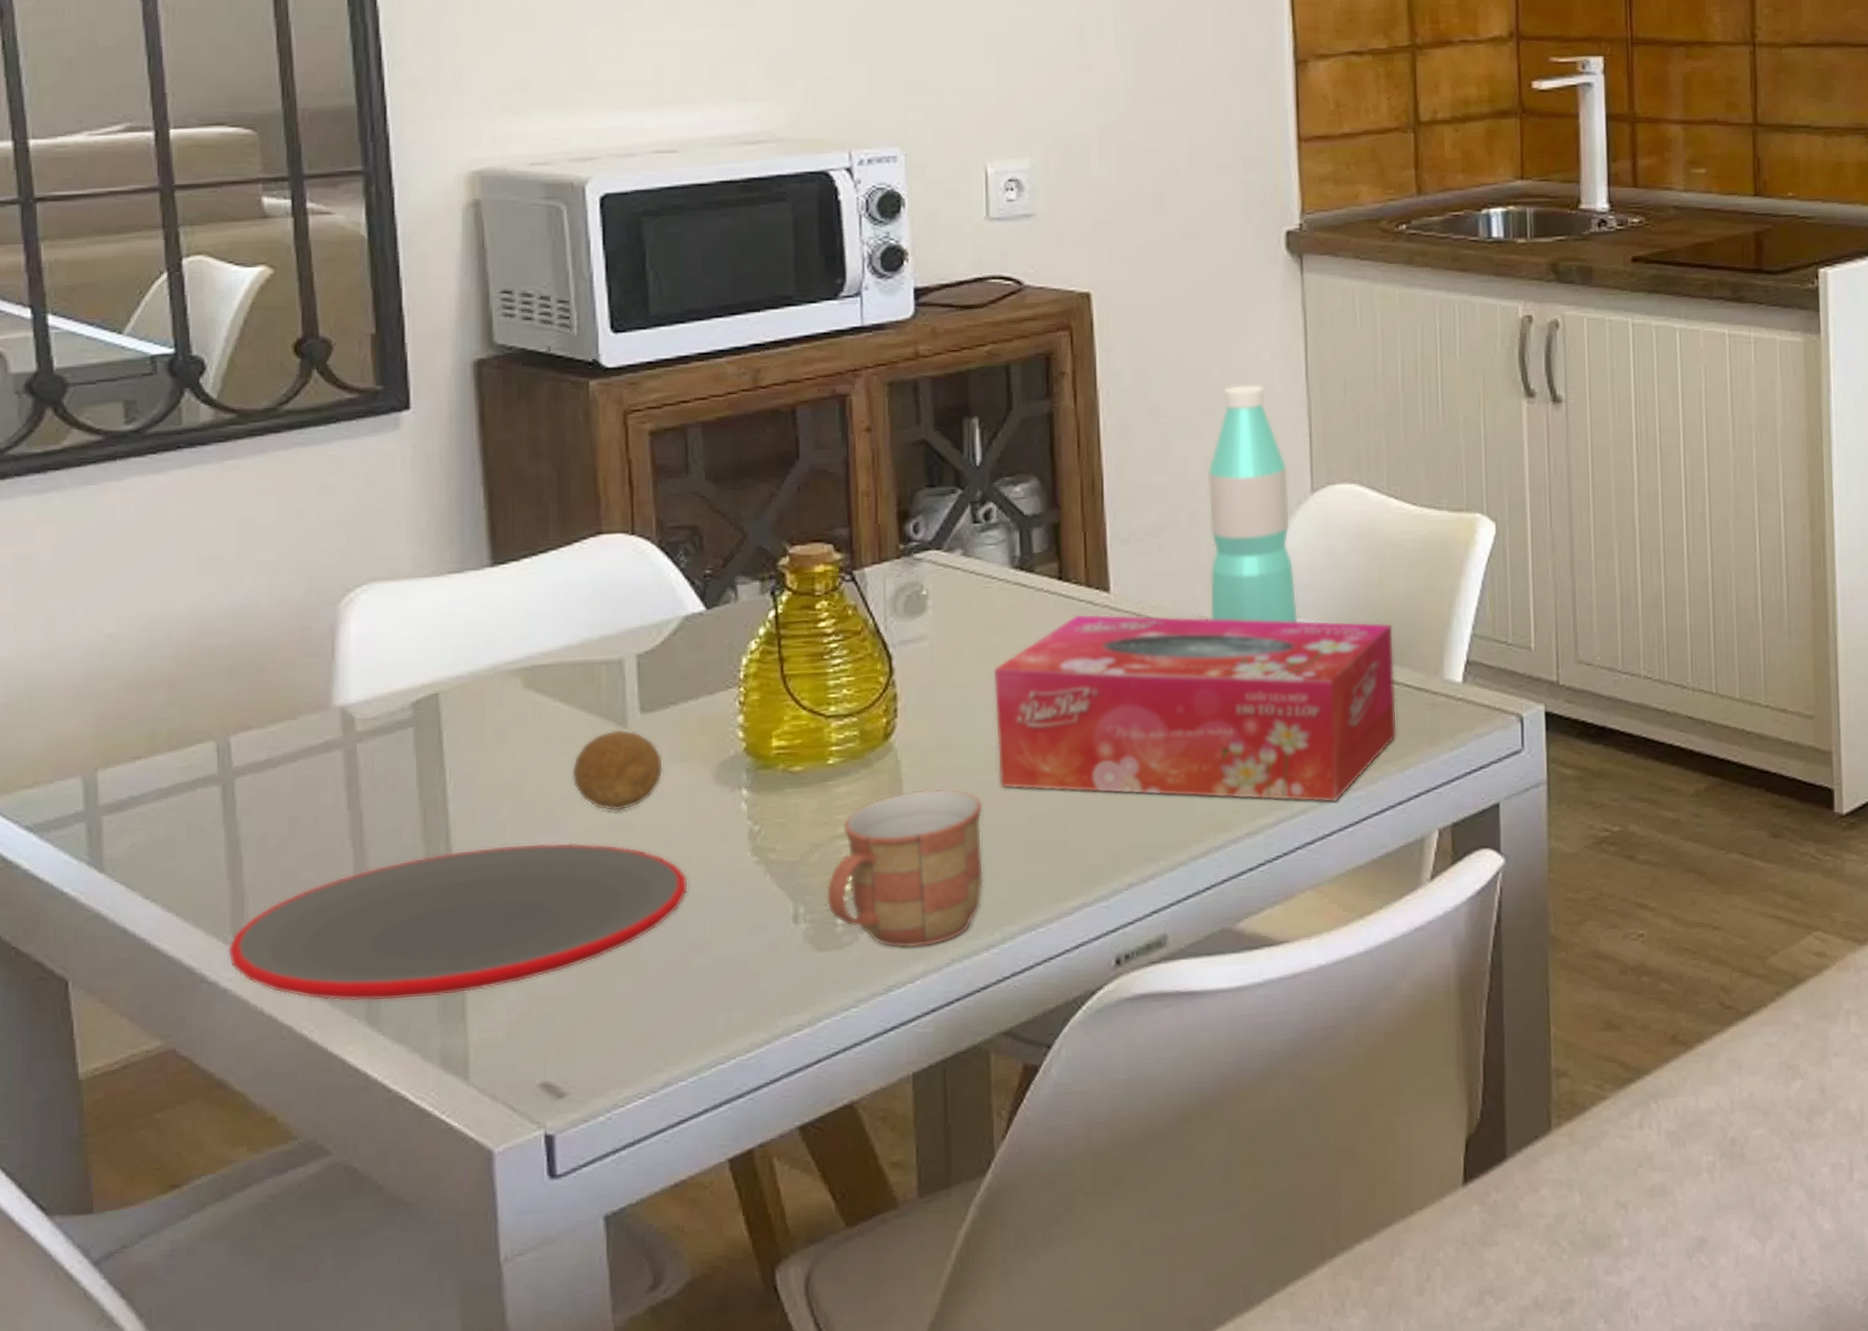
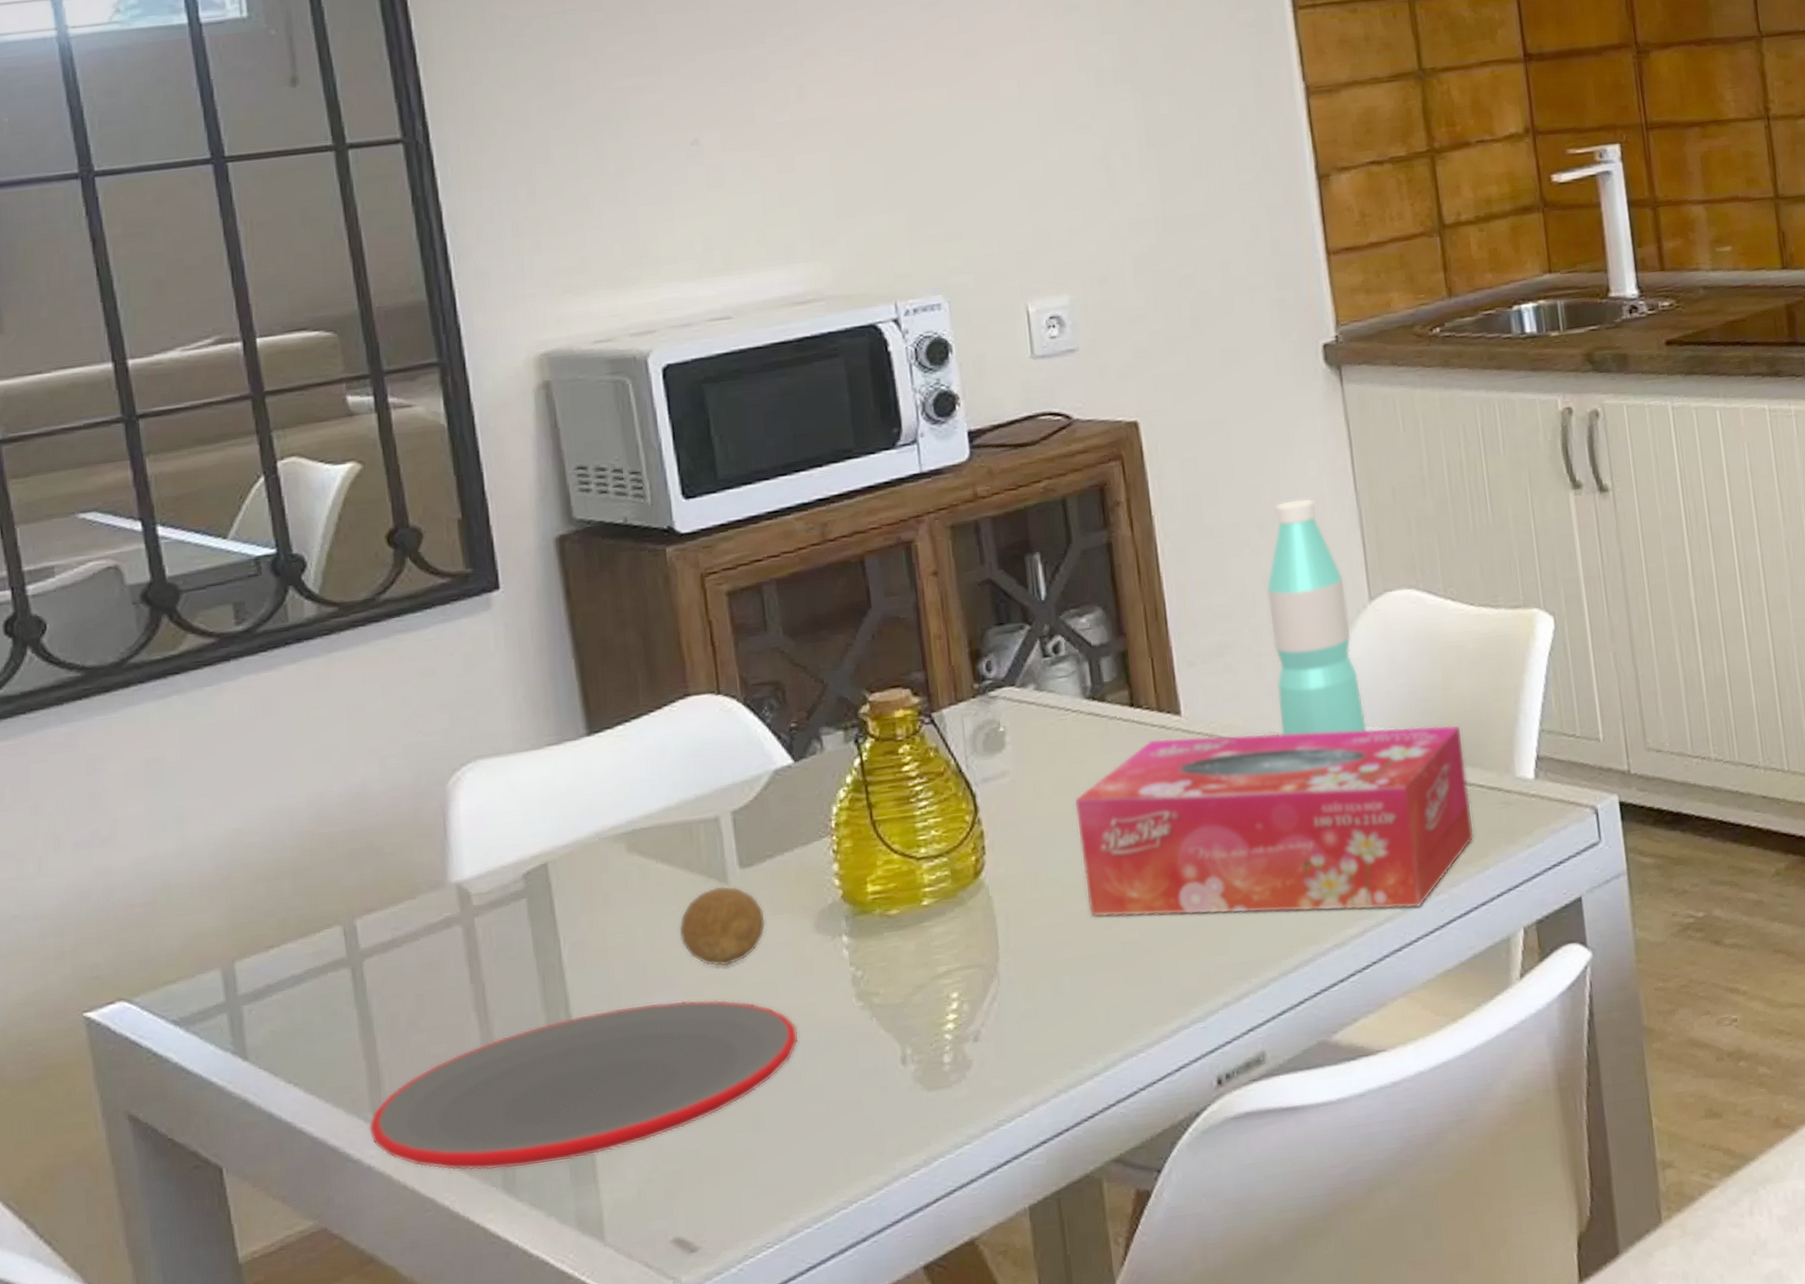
mug: present [826,788,984,949] -> none [930,921,1083,1083]

